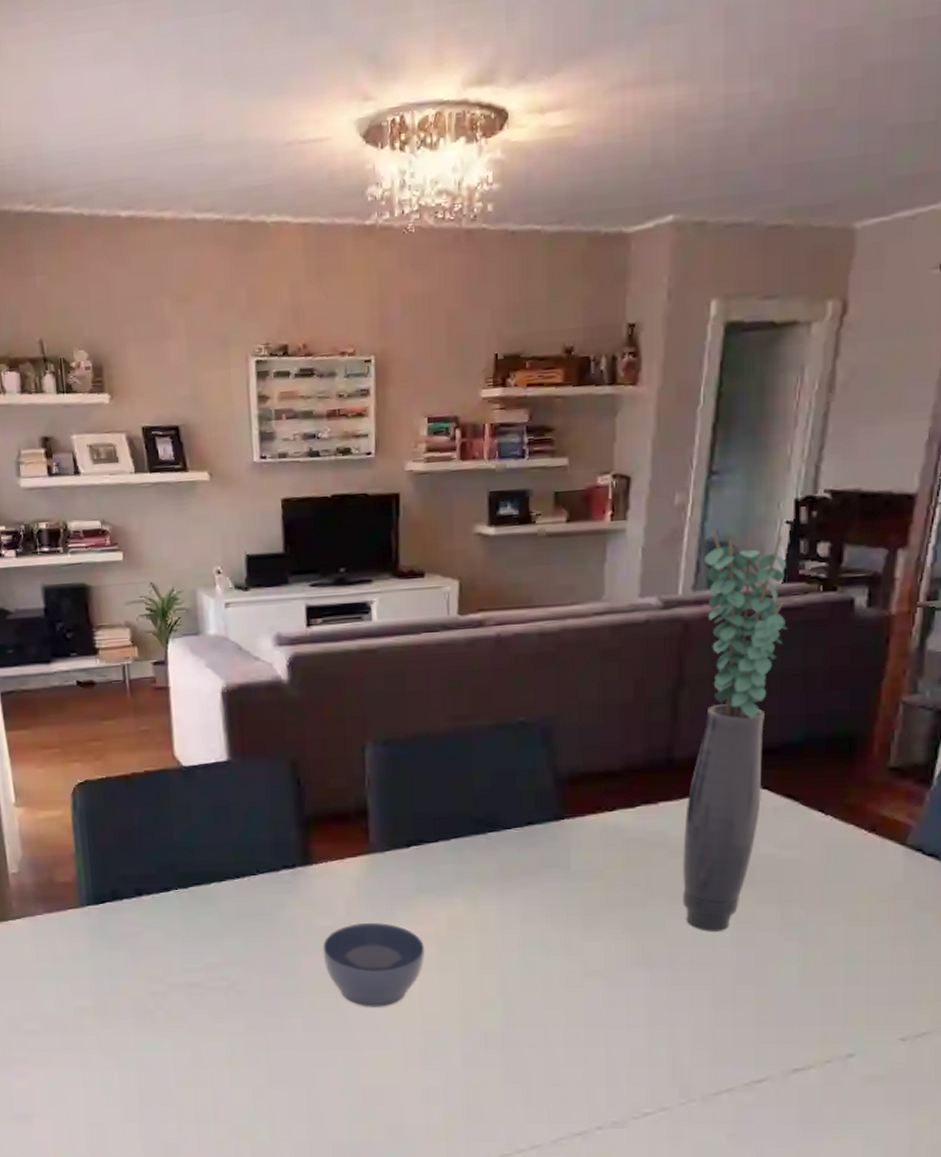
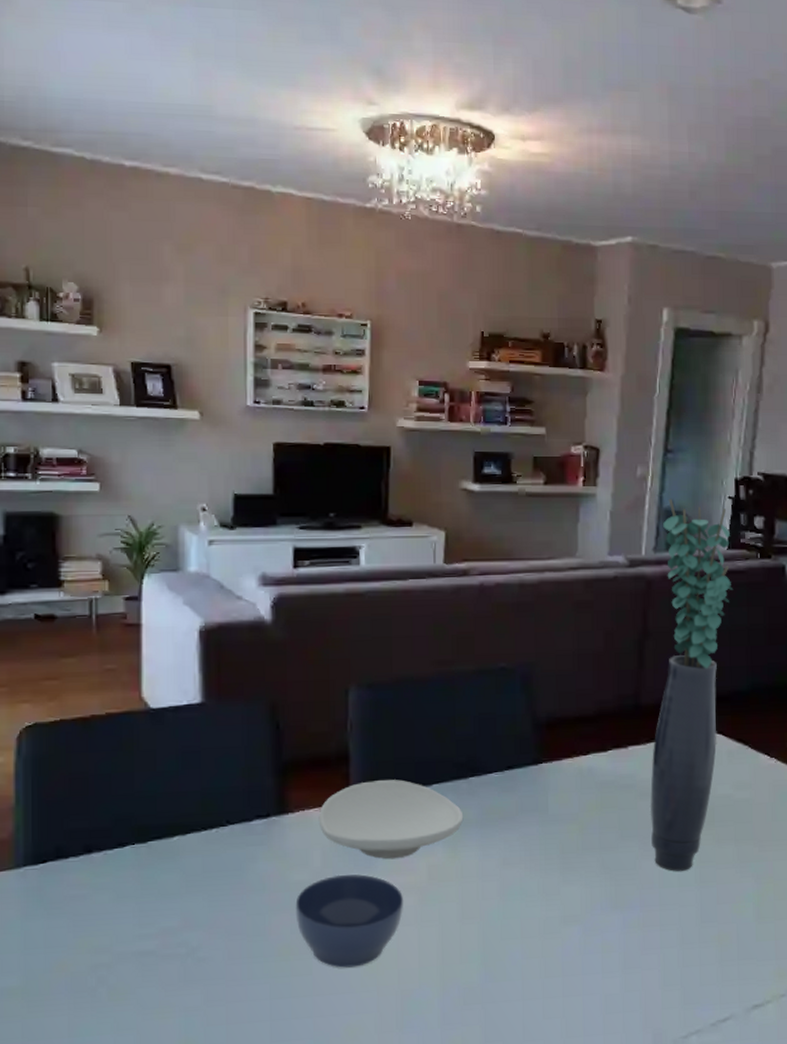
decorative bowl: none [340,834,483,910] -> present [318,779,464,860]

